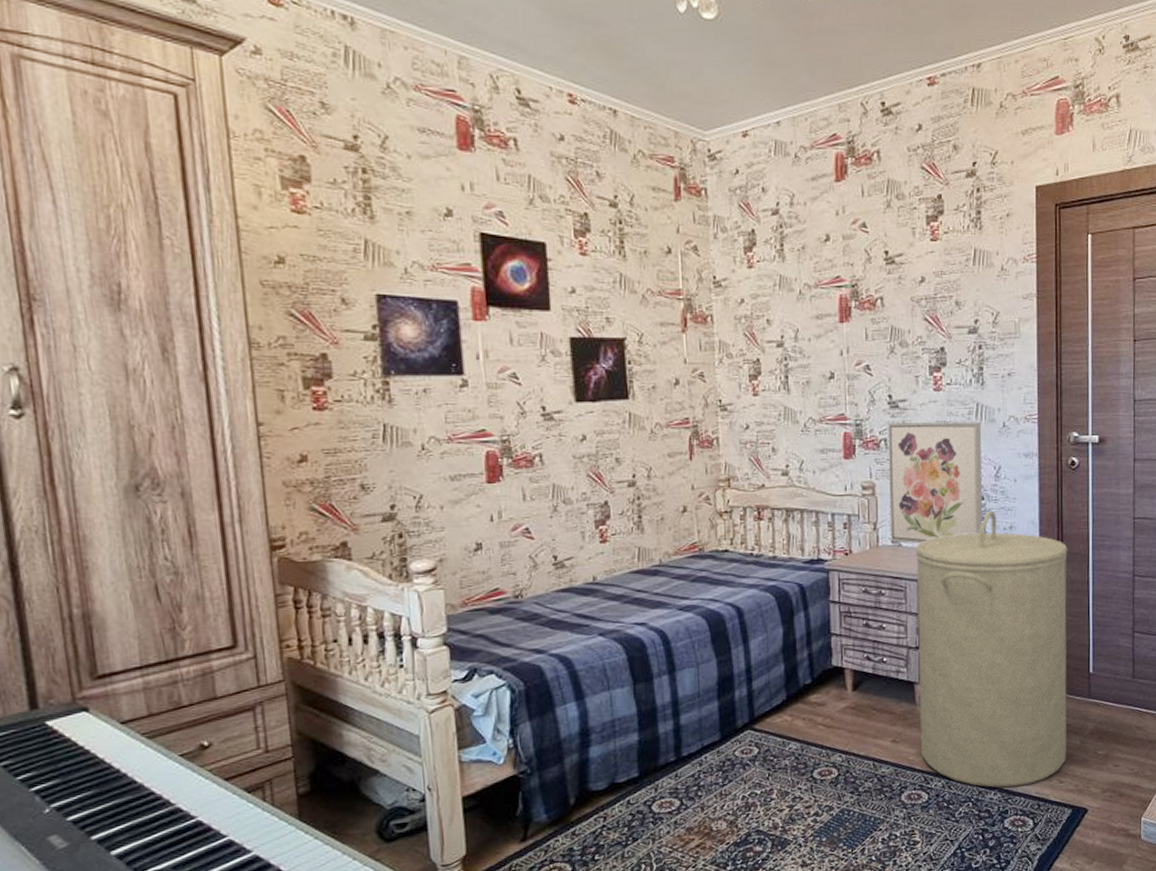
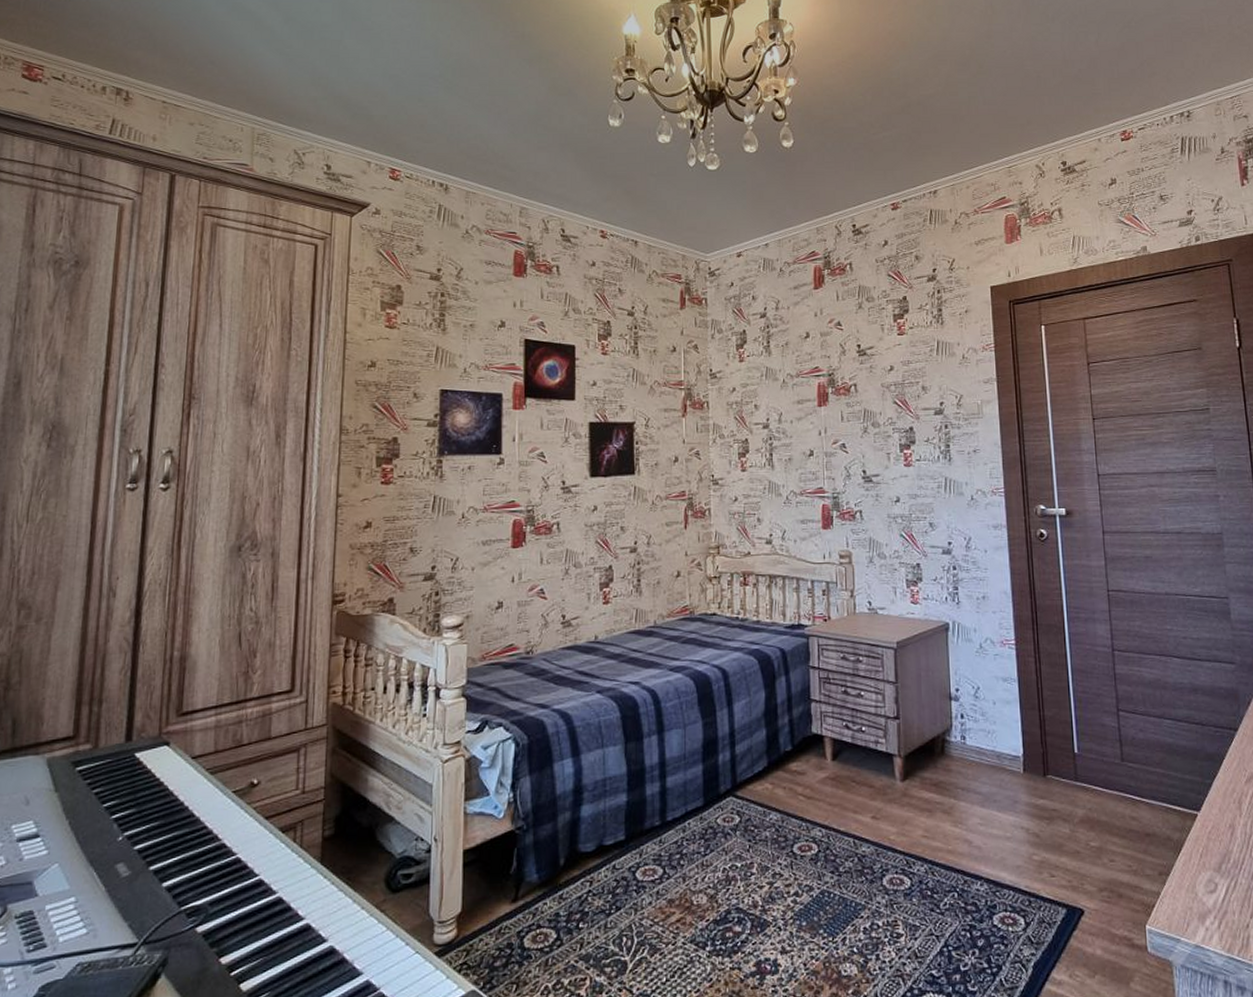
wall art: present [887,421,983,544] -> none [862,495,956,612]
laundry hamper: present [915,510,1068,788] -> none [891,580,1056,878]

